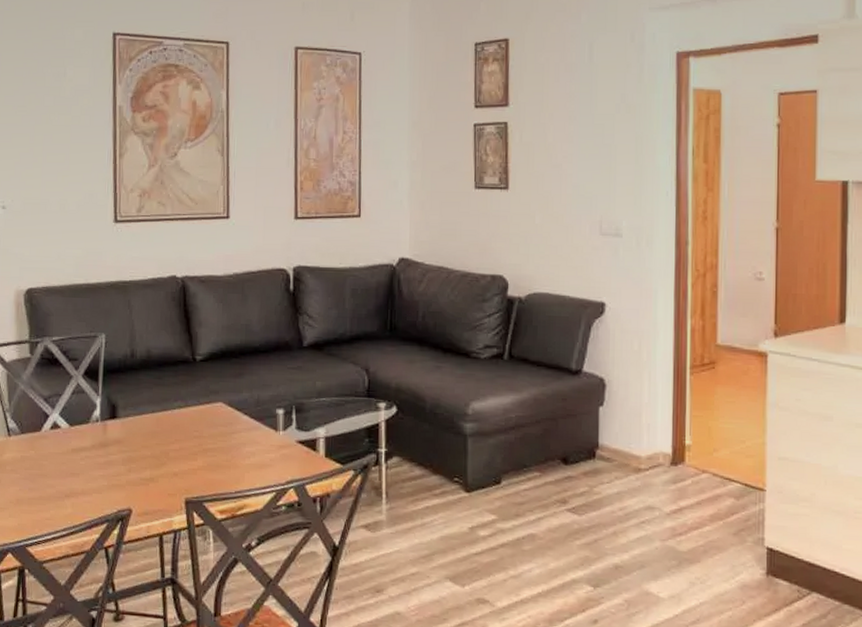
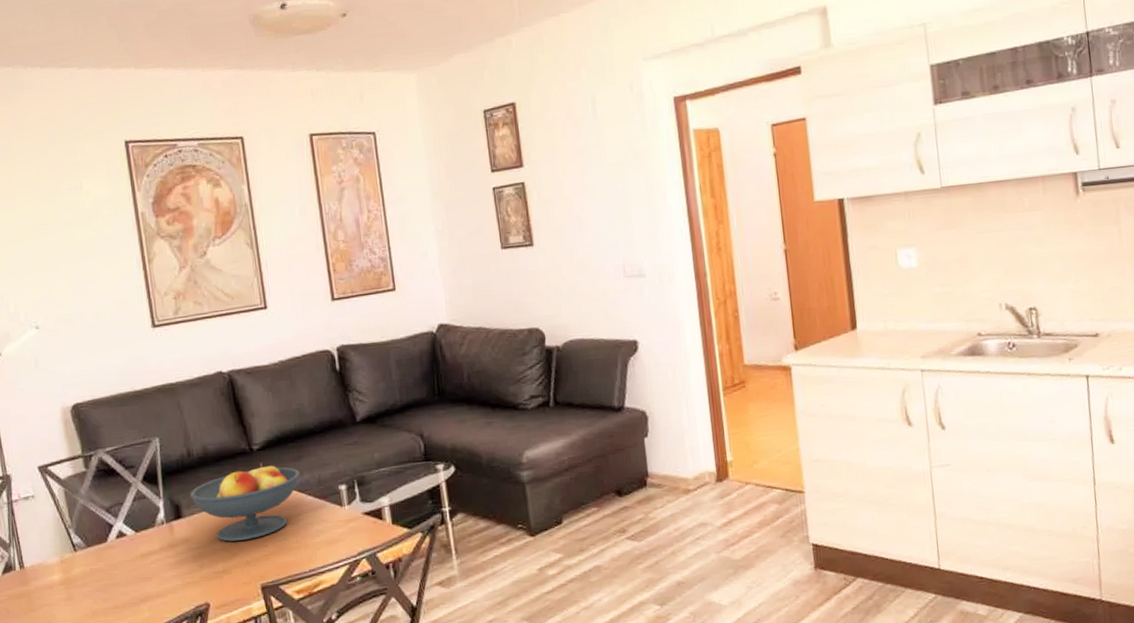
fruit bowl: none [128,374,240,451] -> present [190,462,300,542]

